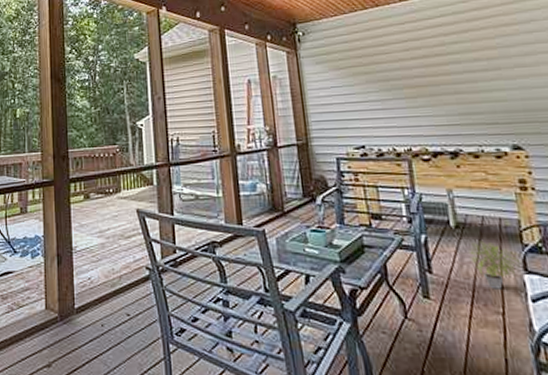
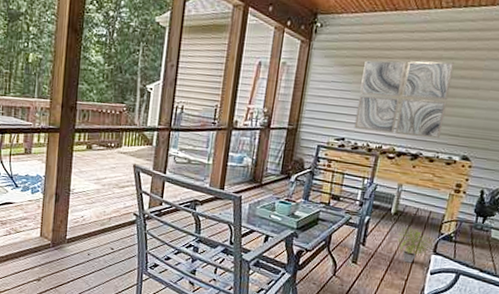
wall art: none [361,45,477,134] -> present [354,60,455,139]

